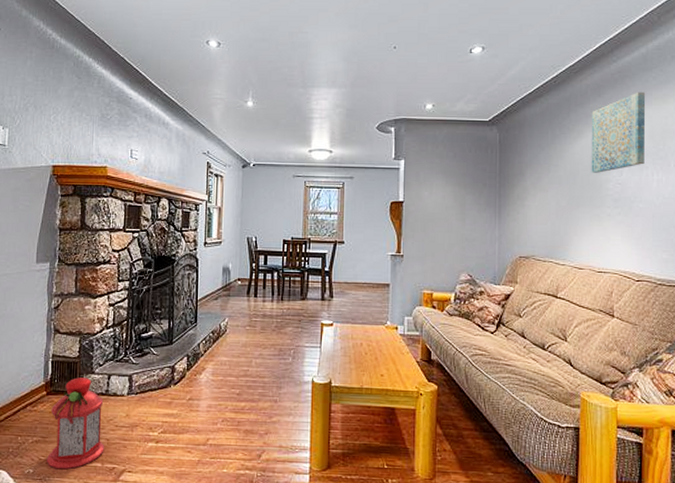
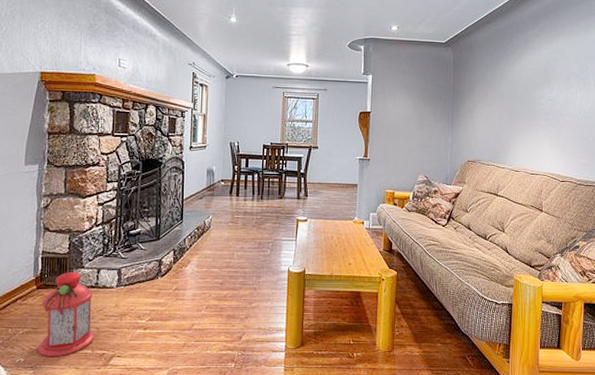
wall art: present [591,92,646,173] -> none [528,22,574,90]

